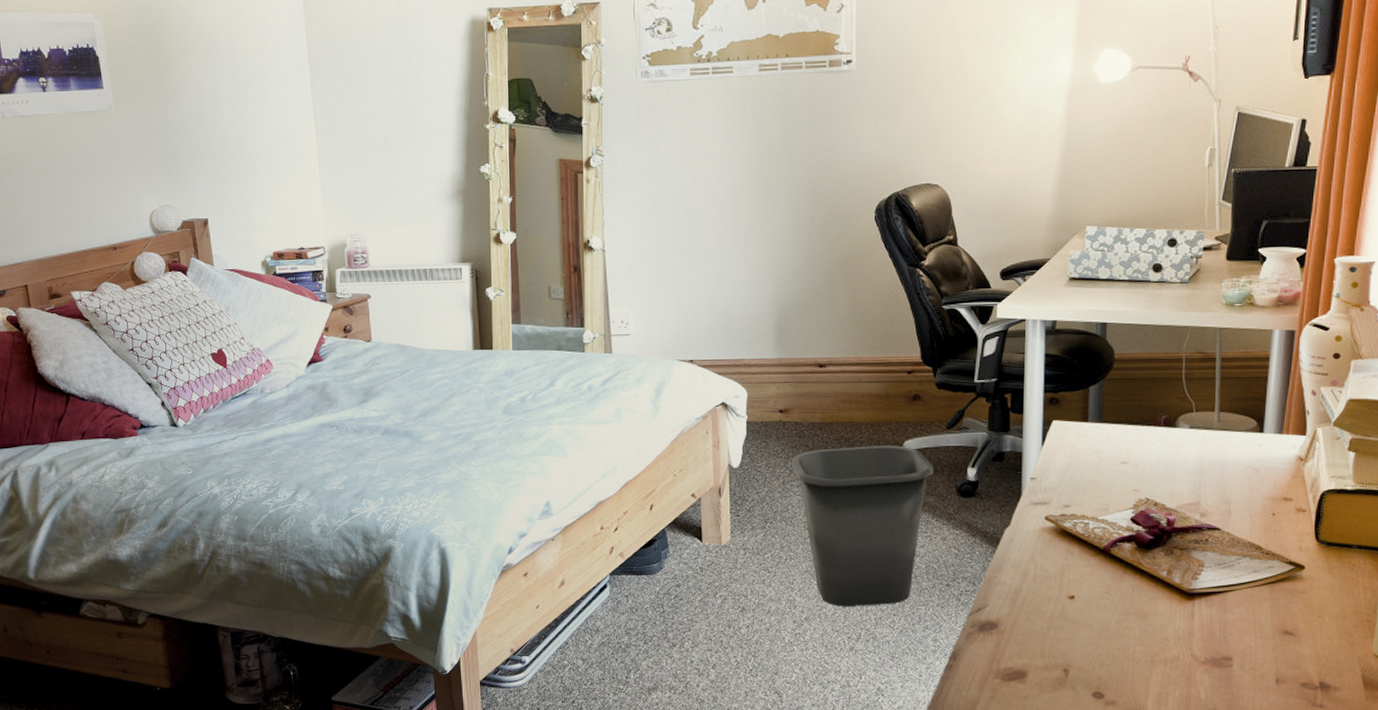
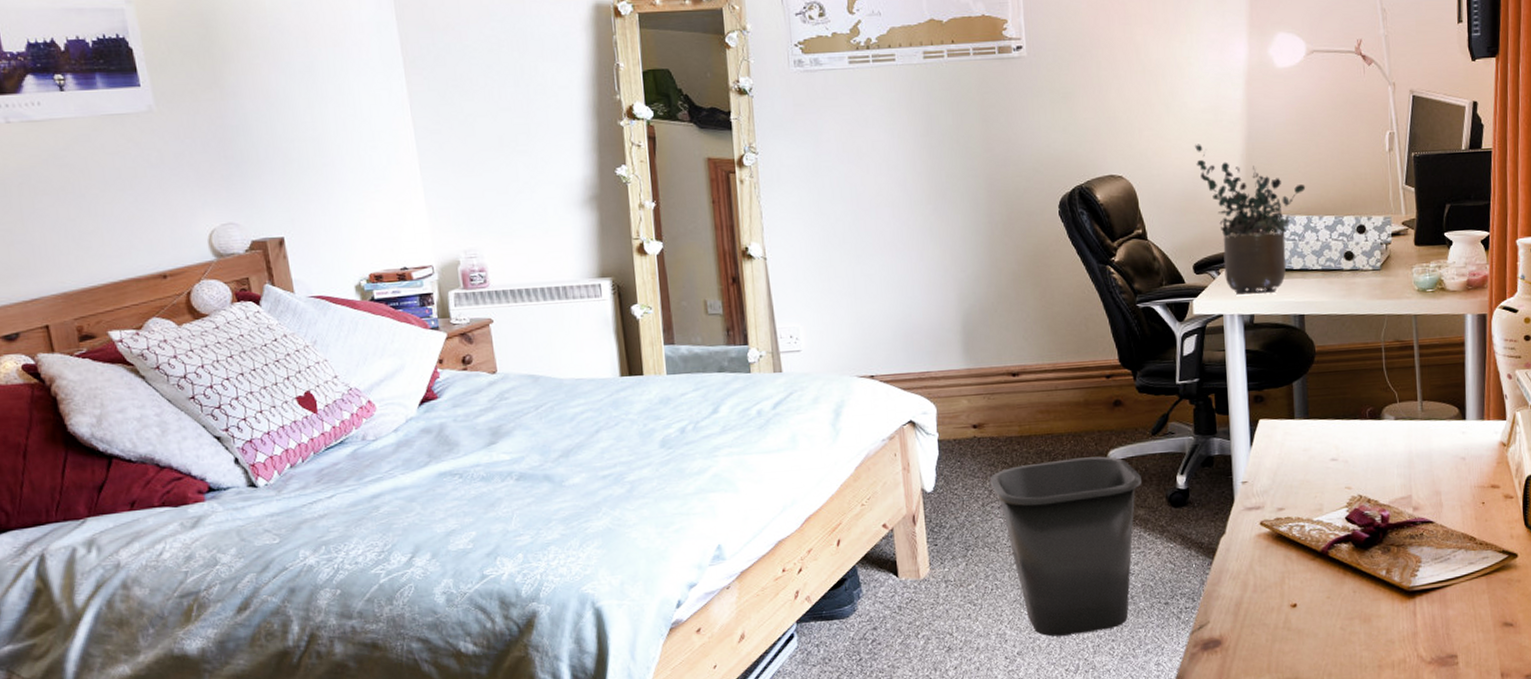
potted plant: none [1011,156,1119,302] -> present [1195,144,1306,295]

